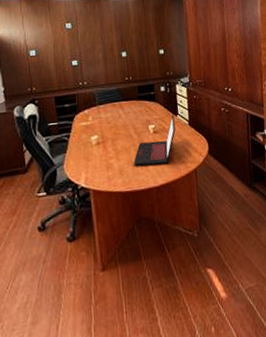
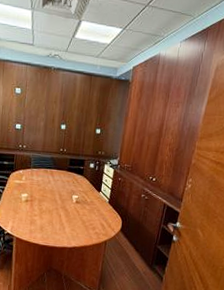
laptop: present [134,114,176,166] -> none [54,190,97,231]

